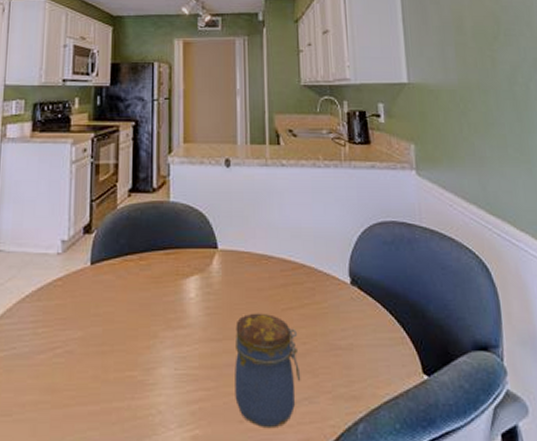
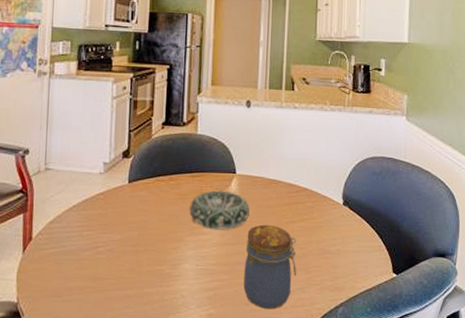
decorative bowl: none [164,270,237,321] -> present [189,190,250,230]

